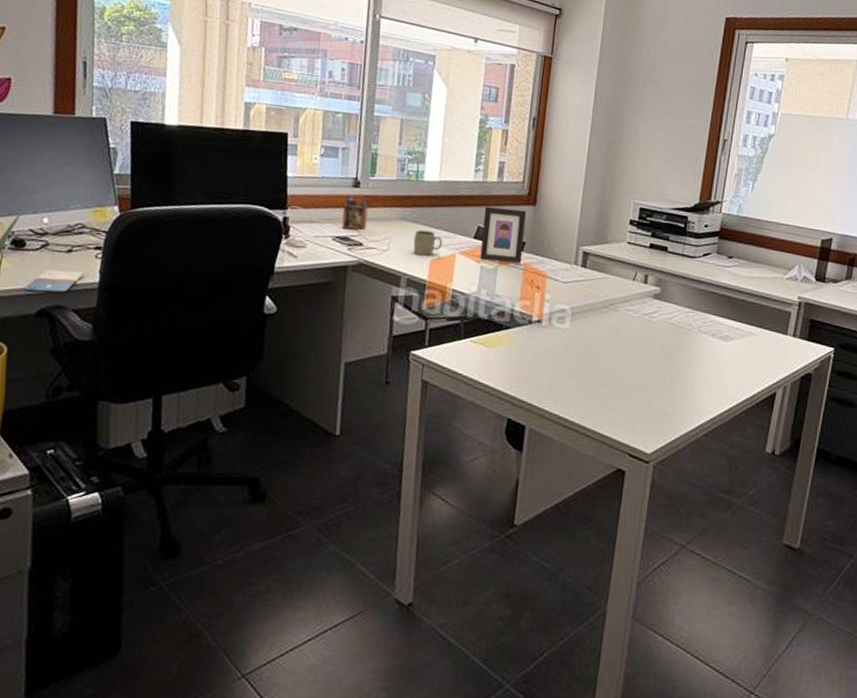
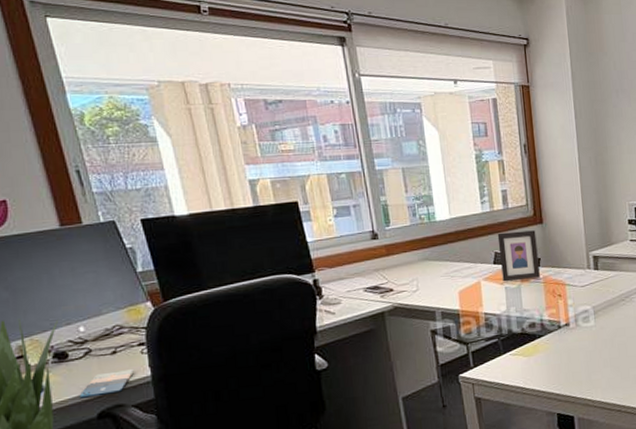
desk organizer: present [341,195,369,231] -> none [366,245,394,279]
mug: present [413,230,443,256] -> none [438,265,467,289]

